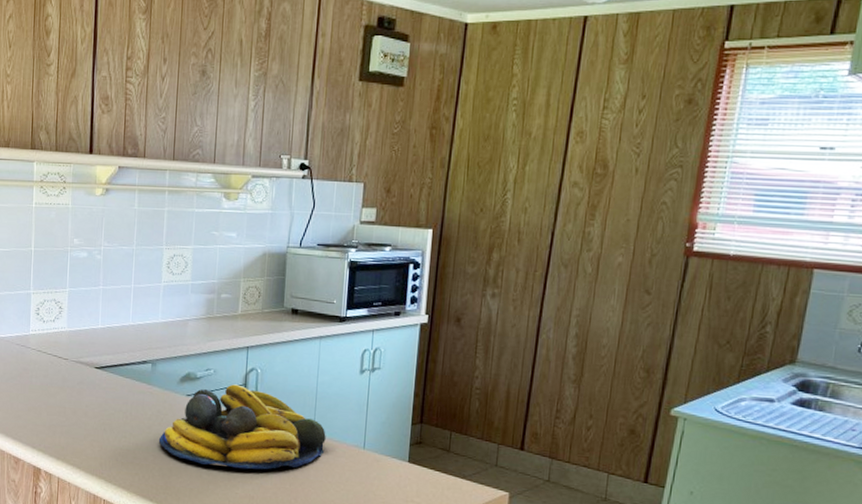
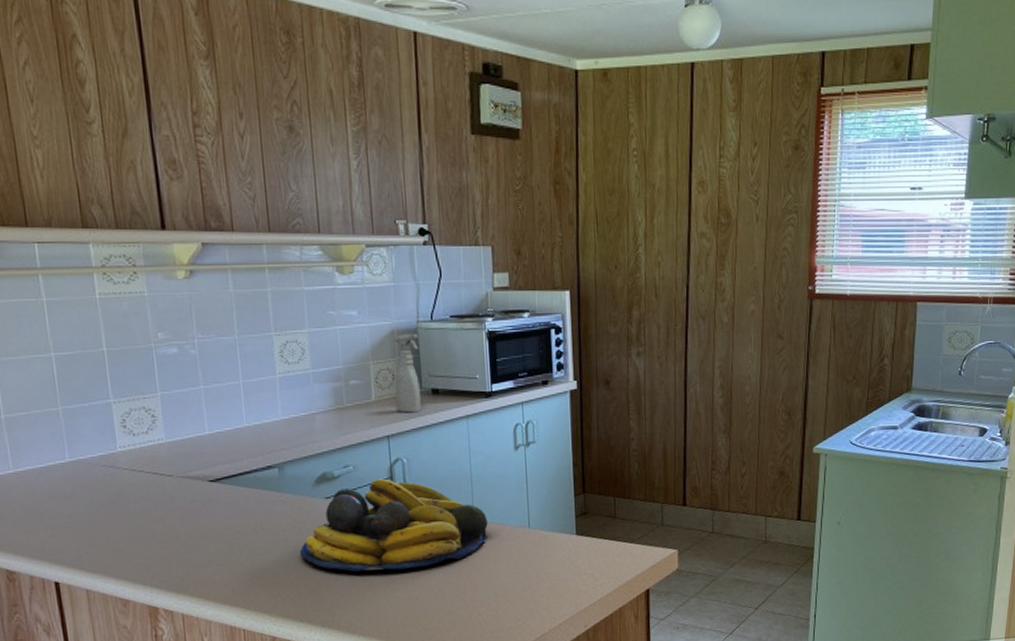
spray bottle: none [258,256,286,329] -> present [394,333,421,413]

